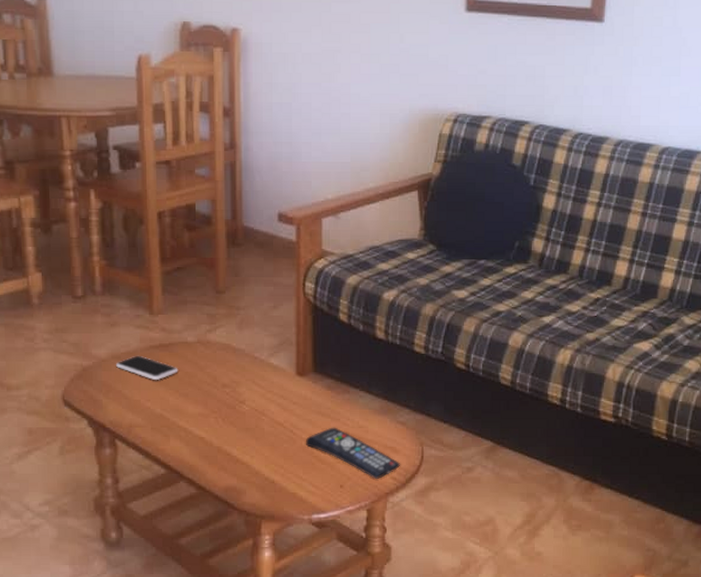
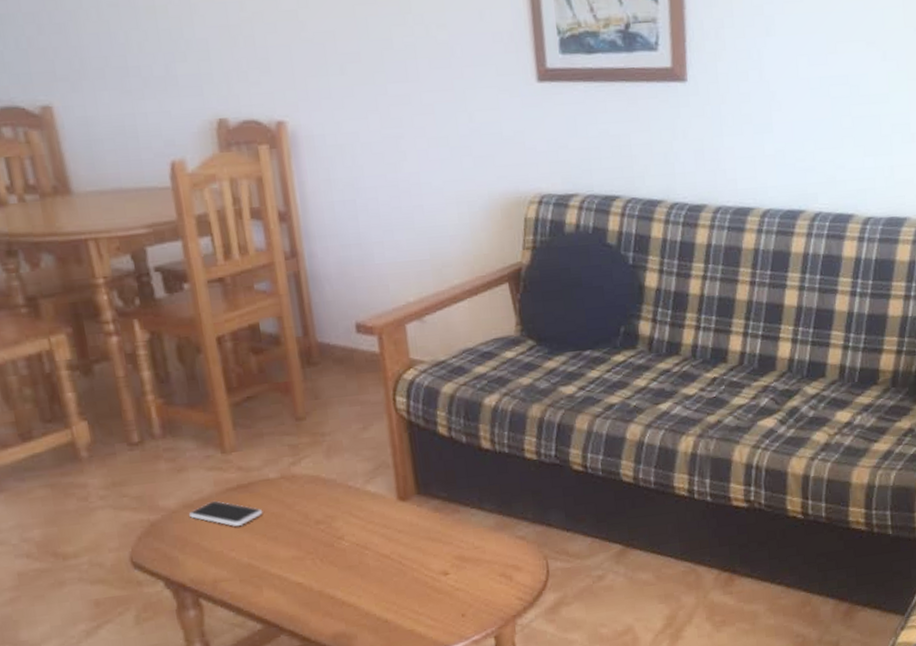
remote control: present [306,427,401,479] -> none [417,551,526,602]

